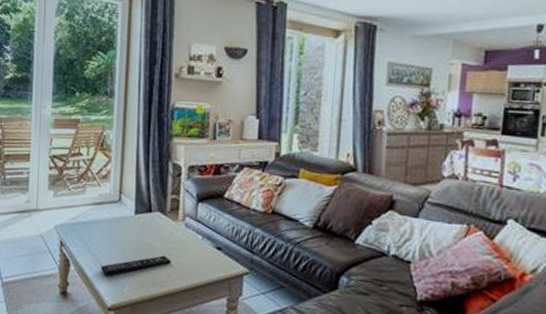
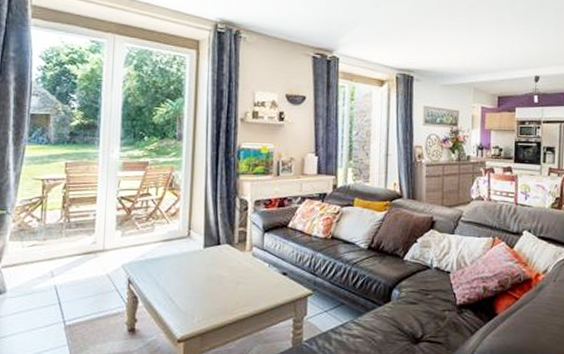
remote control: present [101,255,171,276] -> none [170,285,239,309]

